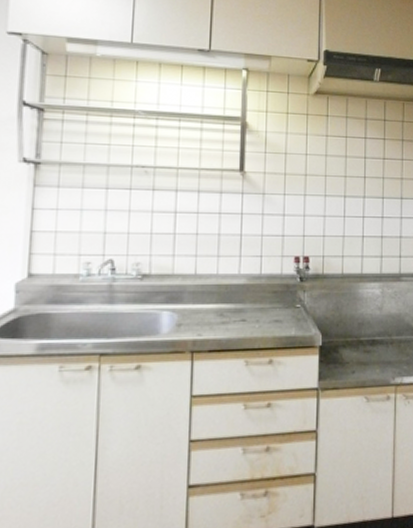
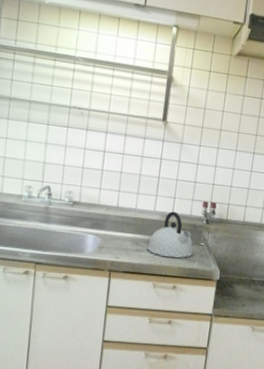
kettle: none [233,272,289,327] -> present [146,211,193,259]

